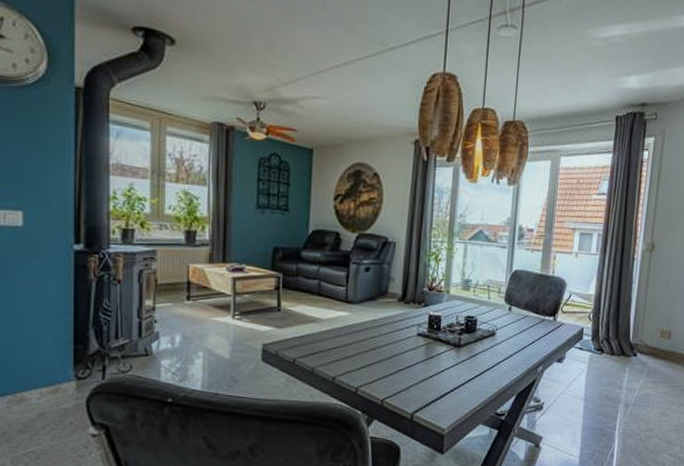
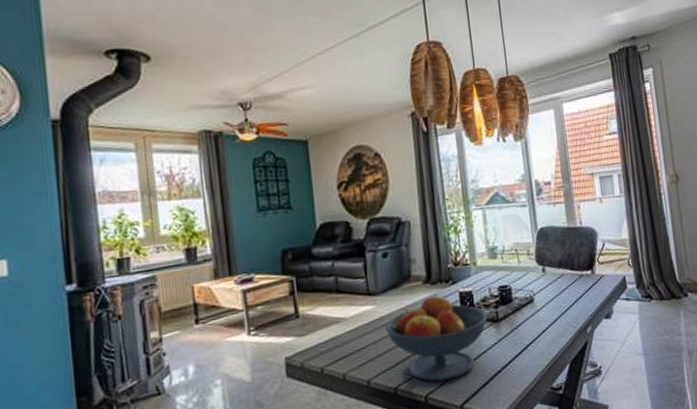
fruit bowl: none [356,312,451,389] -> present [384,293,488,382]

